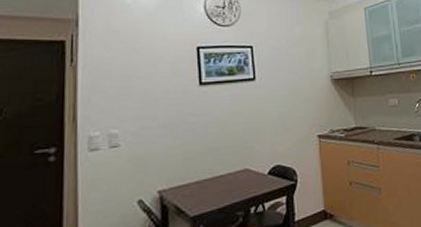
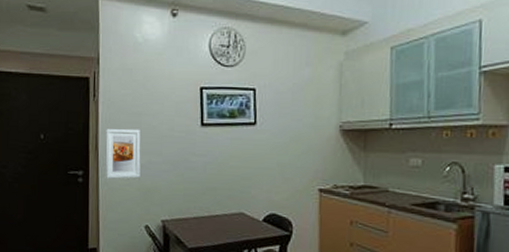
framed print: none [86,93,131,153] -> present [105,128,141,179]

